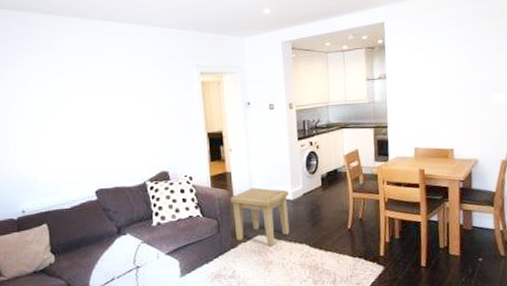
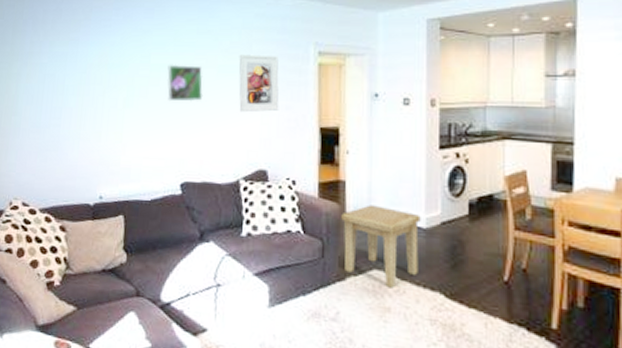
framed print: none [71,90,107,123] -> present [167,64,203,102]
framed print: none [134,77,173,127] -> present [238,54,280,113]

